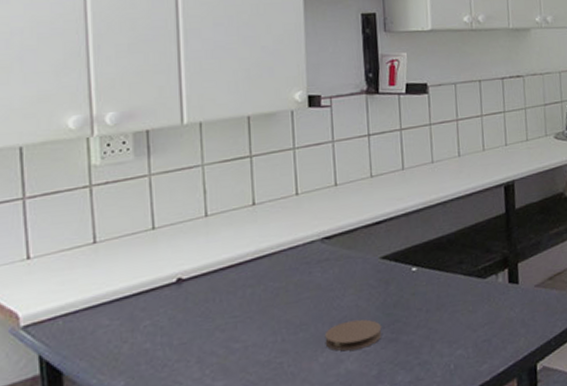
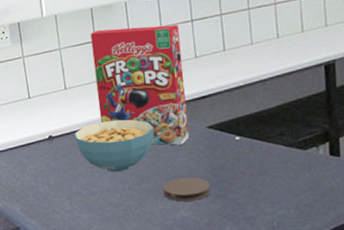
cereal bowl: none [213,251,319,321] -> present [74,119,155,173]
cereal box: none [245,139,360,283] -> present [90,24,190,145]

